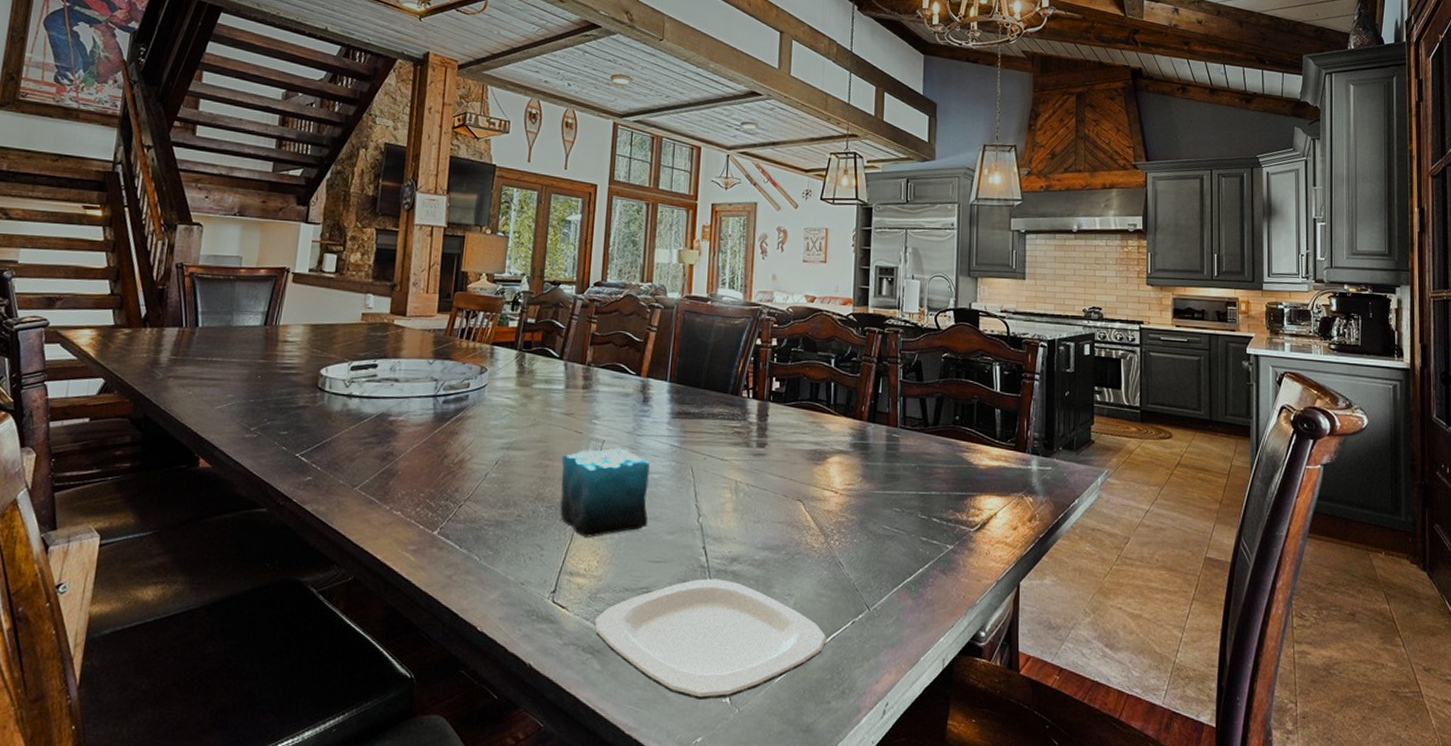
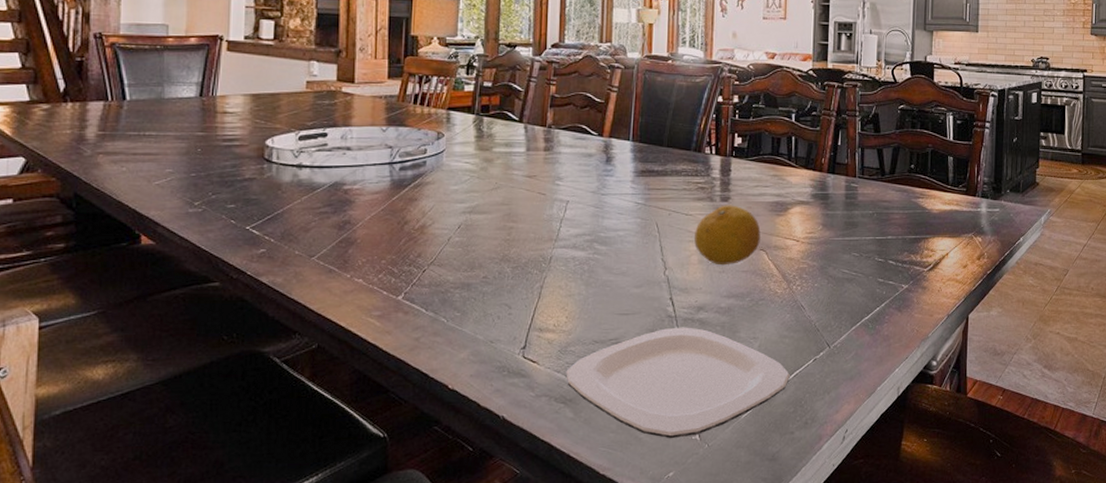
candle: present [560,440,650,537] -> none [525,199,616,294]
fruit: none [729,451,798,515] -> present [694,205,761,266]

